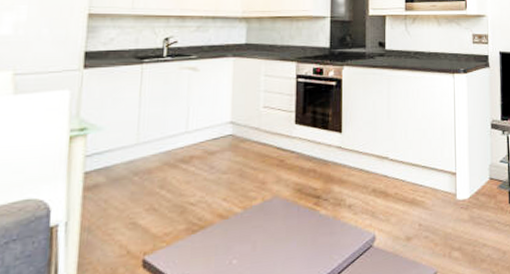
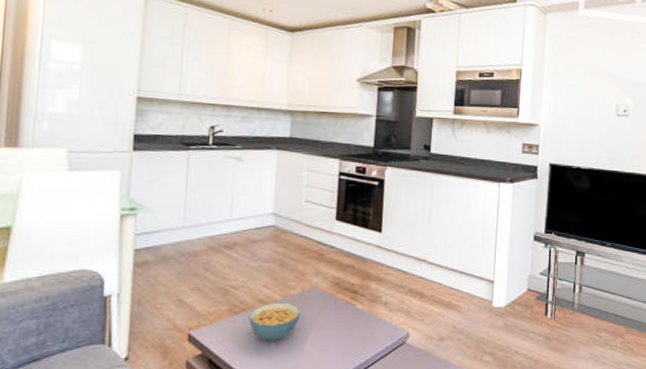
cereal bowl: none [208,215,263,259] -> present [249,302,301,341]

